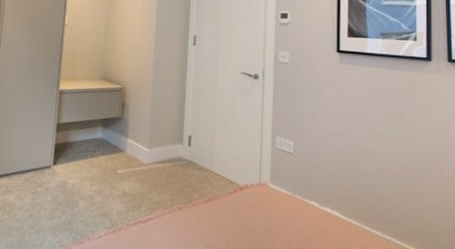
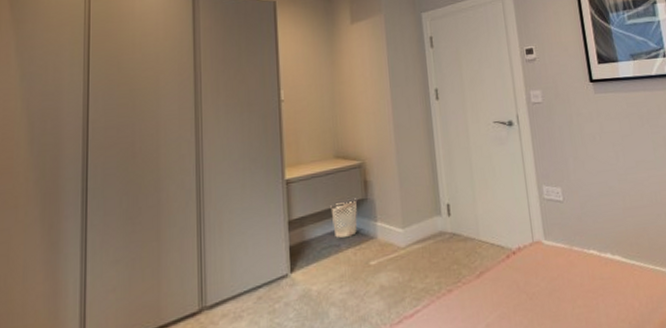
wastebasket: none [92,116,115,146] -> present [330,198,358,238]

